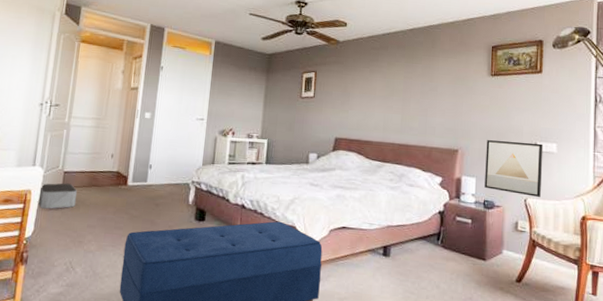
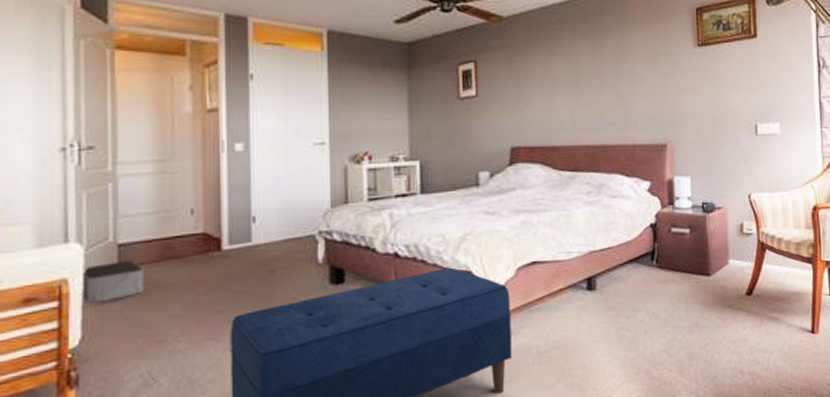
wall art: present [484,140,544,198] -> none [699,125,766,191]

